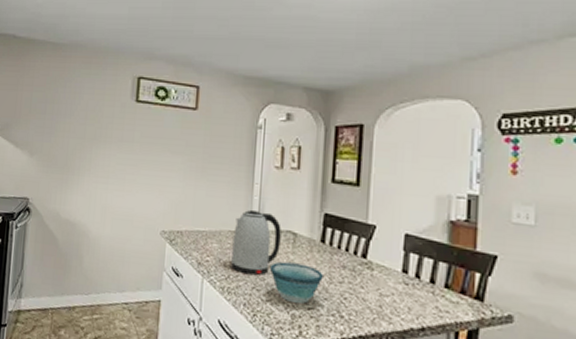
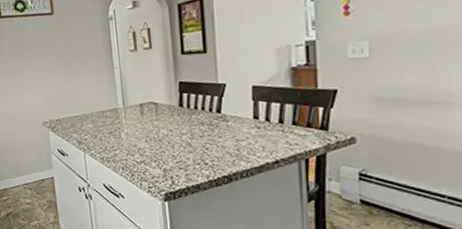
kettle: present [231,209,281,276] -> none [103,90,145,145]
bowl: present [269,261,323,304] -> none [138,127,186,160]

